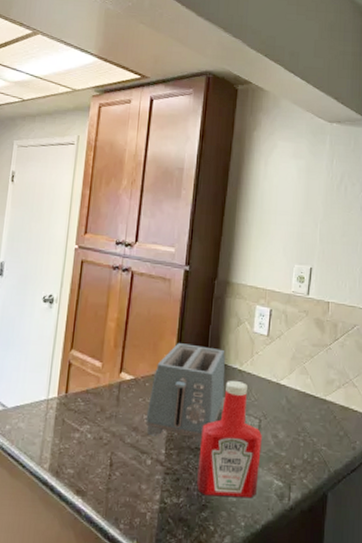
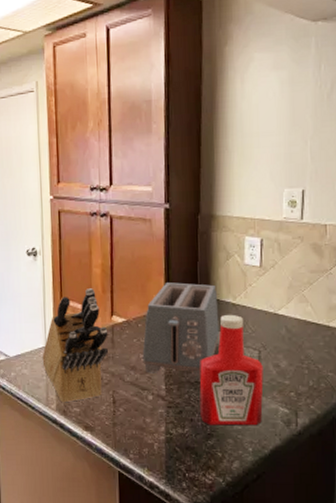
knife block: none [41,342,115,463] -> present [42,288,108,403]

